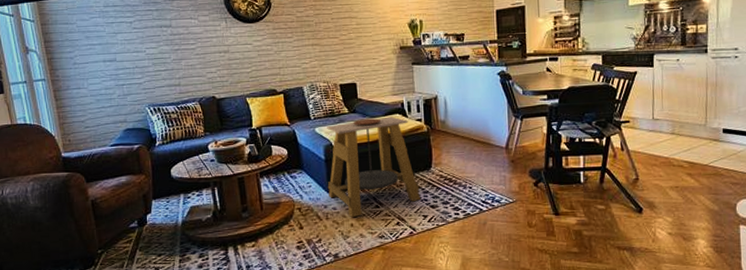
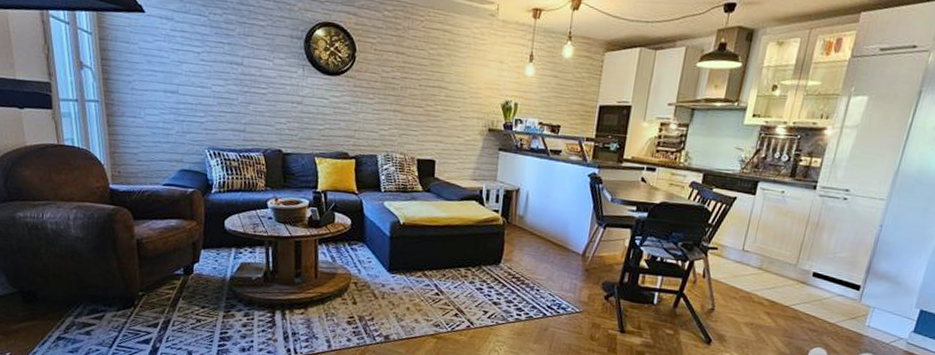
side table: present [327,116,420,218] -> none [388,199,485,302]

